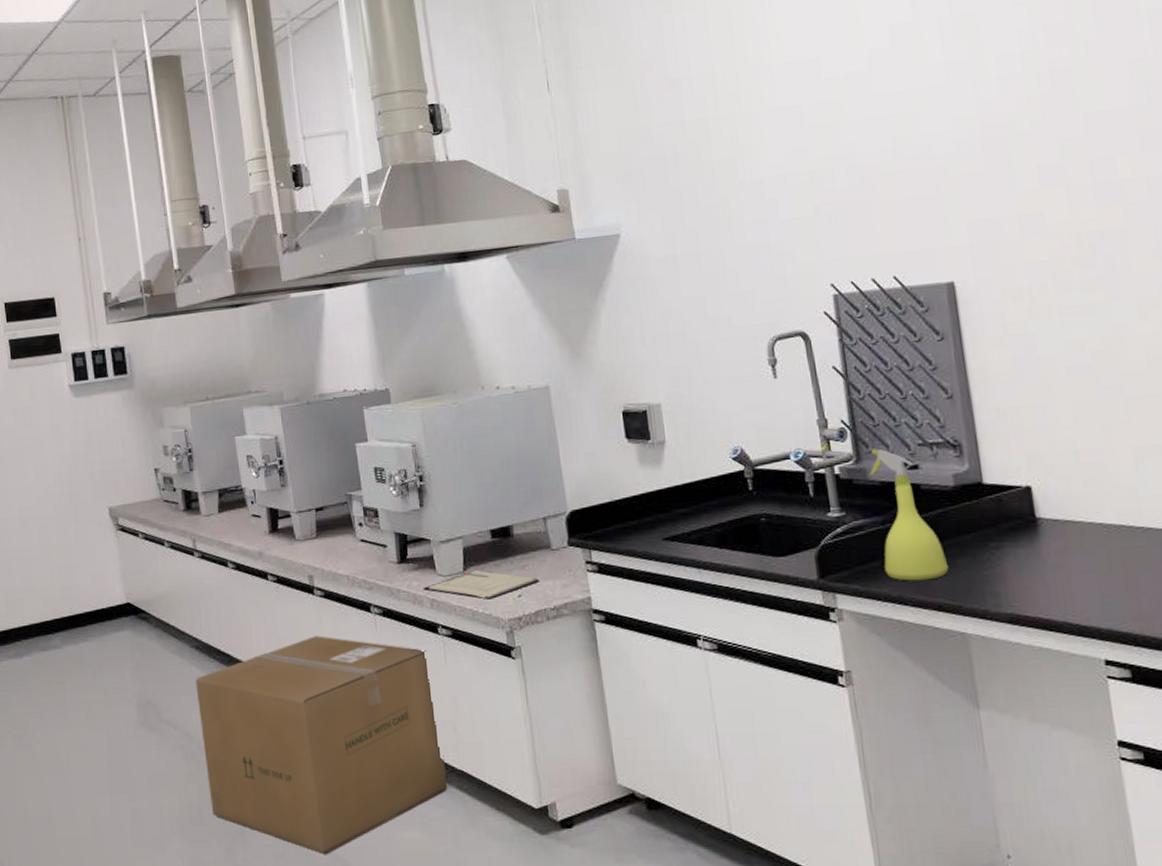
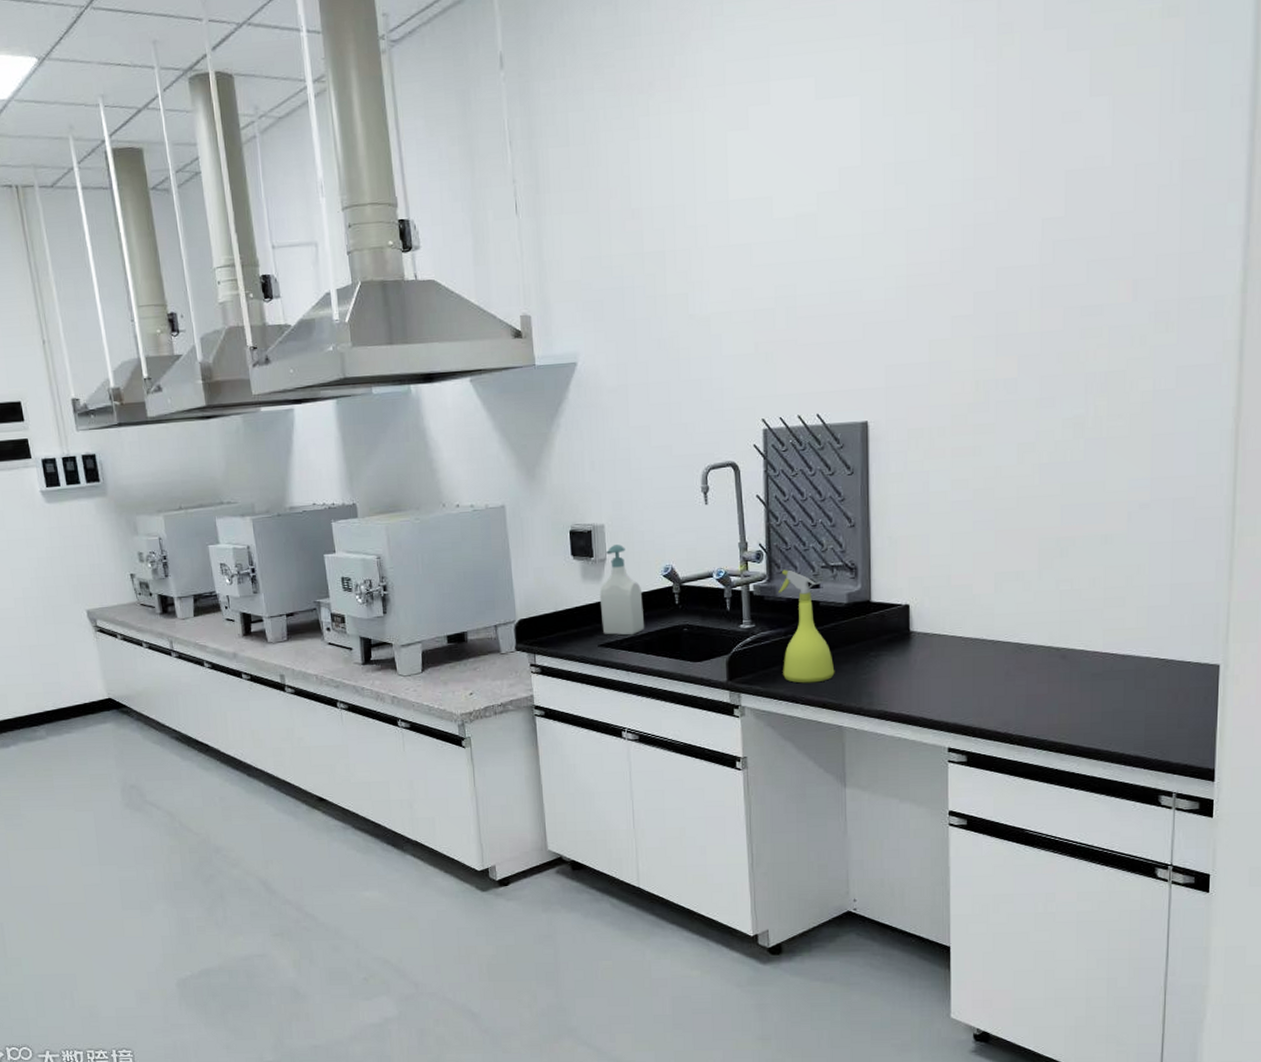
box: present [195,636,447,854] -> none [176,728,403,911]
clipboard: present [423,569,540,600] -> none [385,670,490,697]
soap bottle: none [660,425,716,527] -> present [599,544,645,635]

